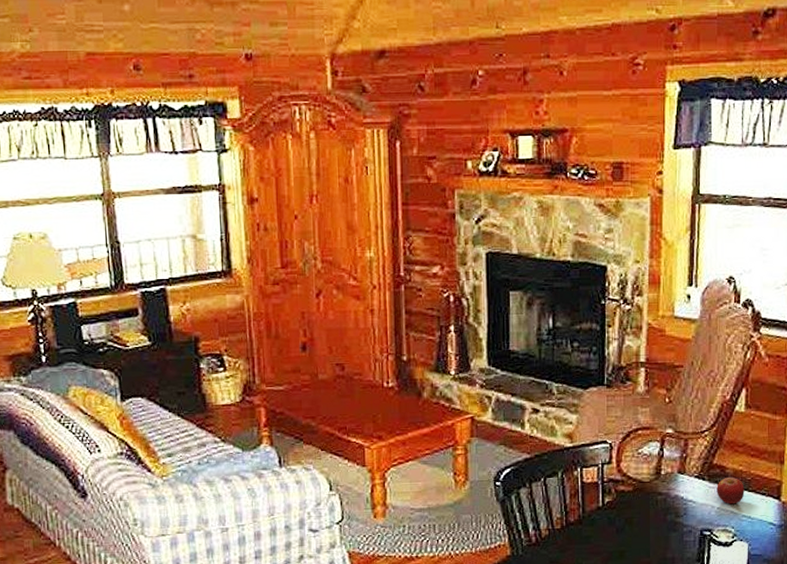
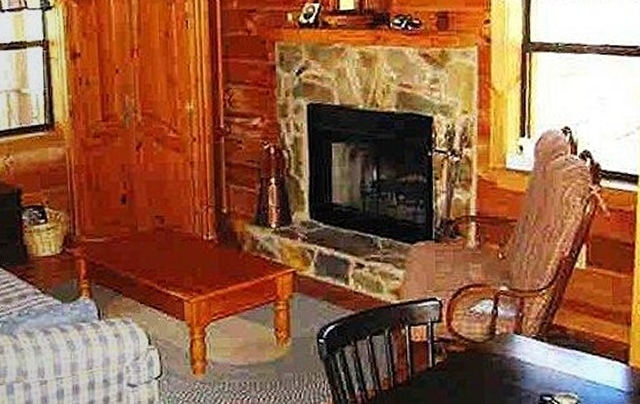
fruit: present [717,476,745,505] -> none [557,338,588,368]

